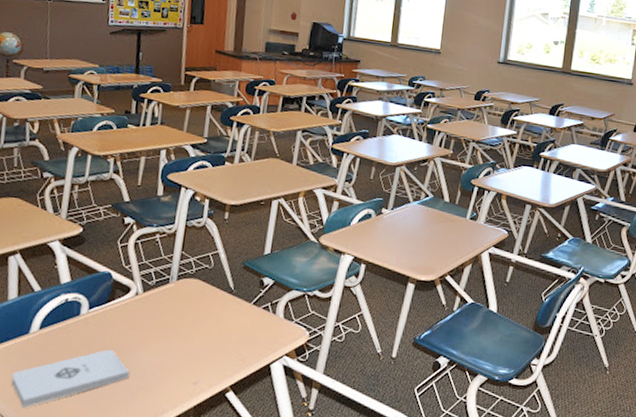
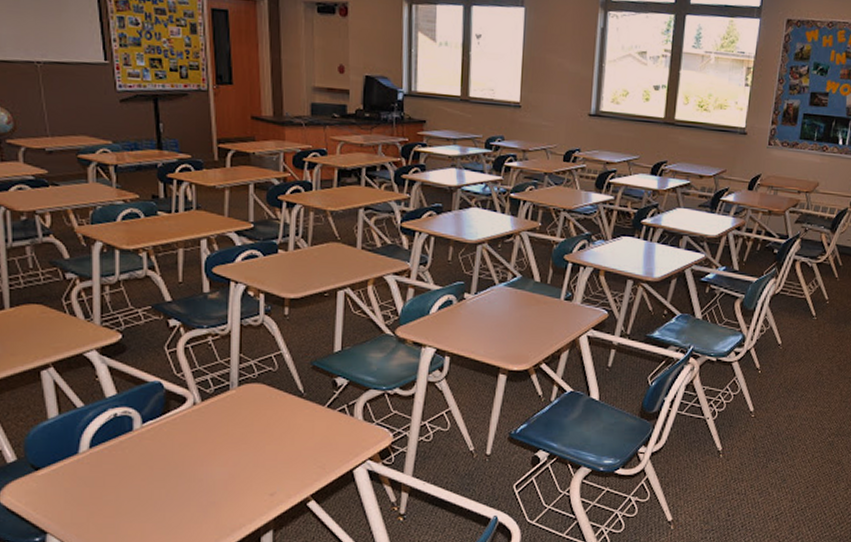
notepad: present [11,349,130,408] -> none [65,465,199,531]

